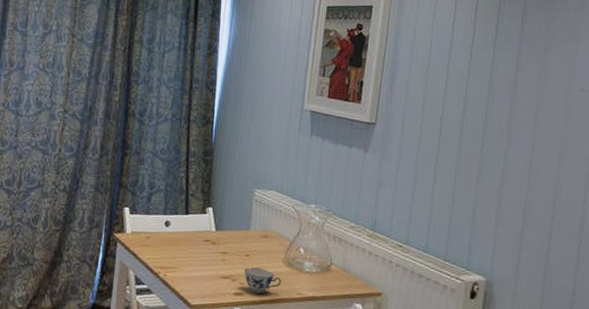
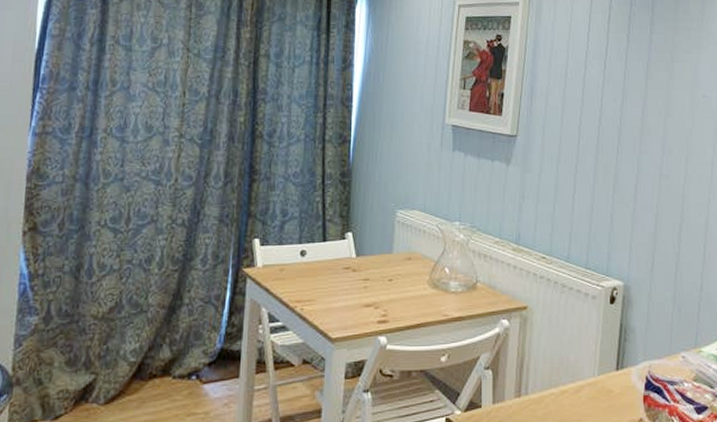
teacup: present [244,267,282,293] -> none [387,292,427,319]

